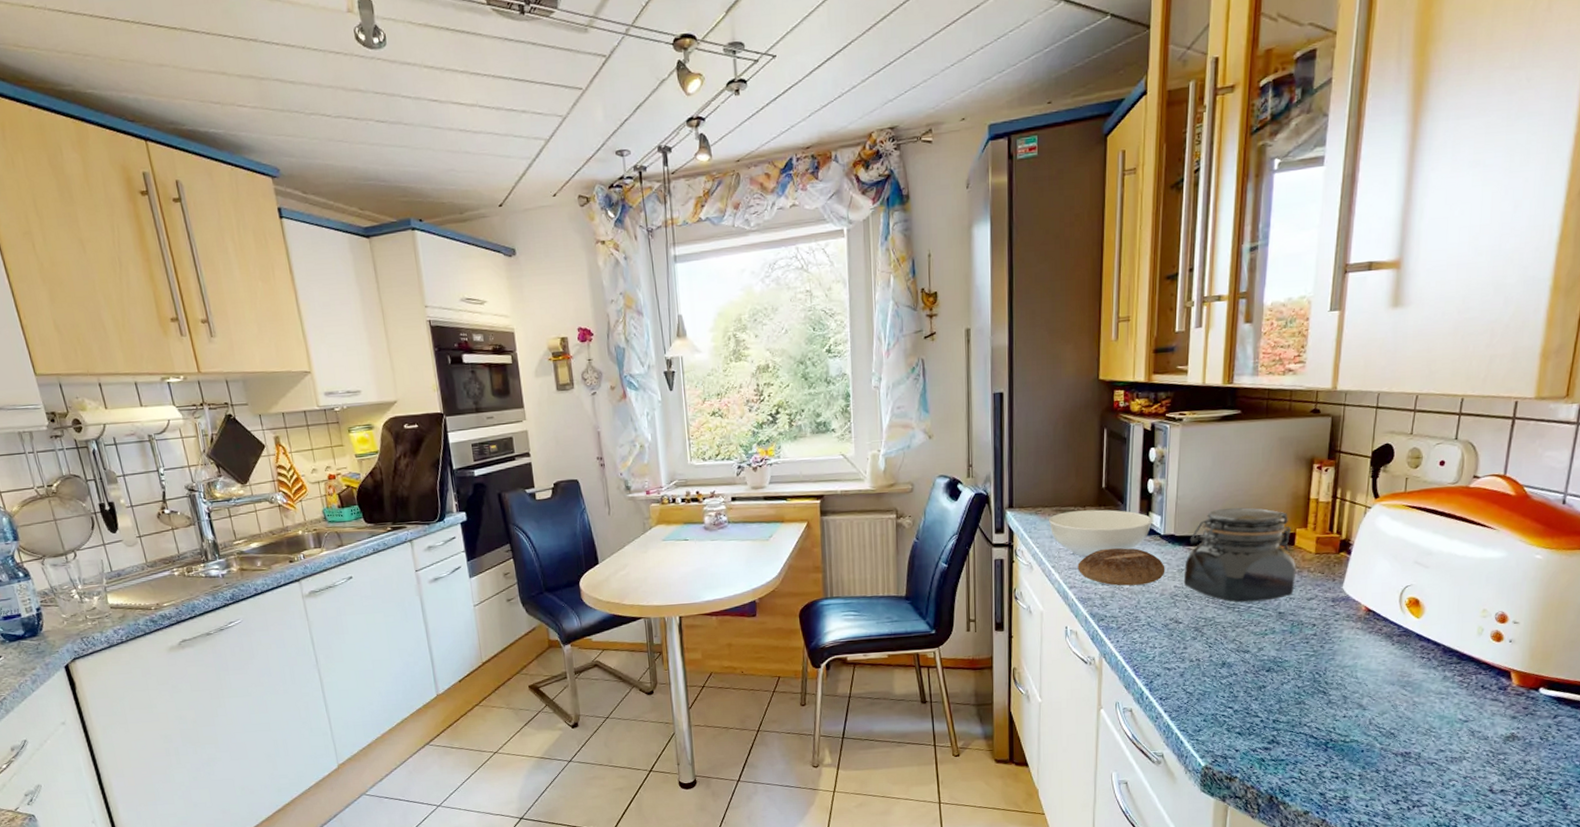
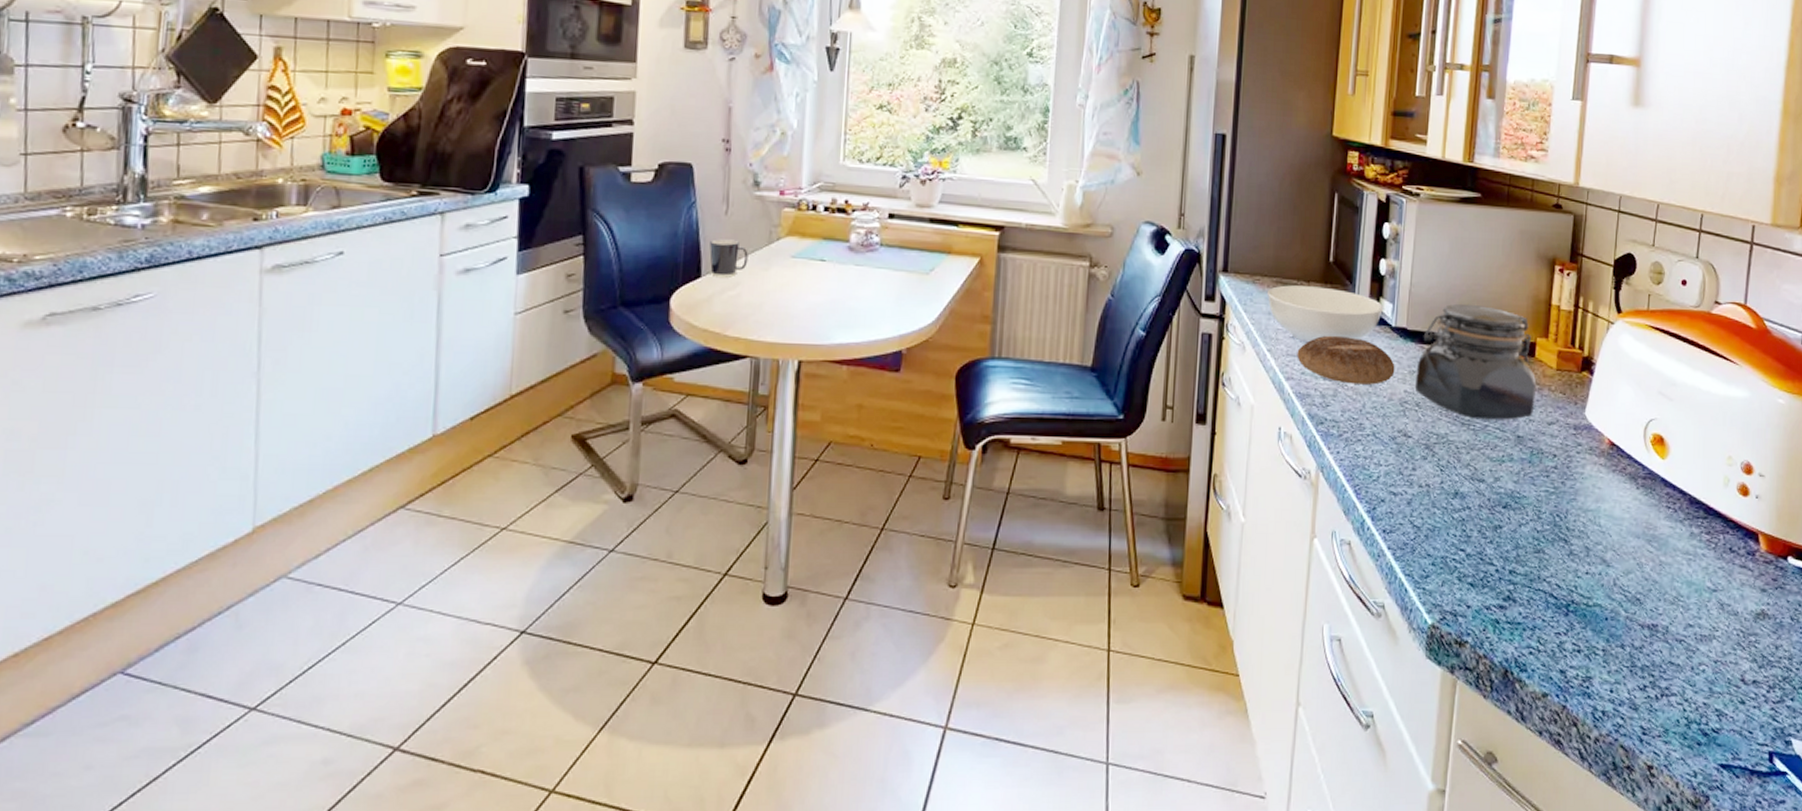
mug: none [601,533,631,562] -> present [709,239,748,278]

